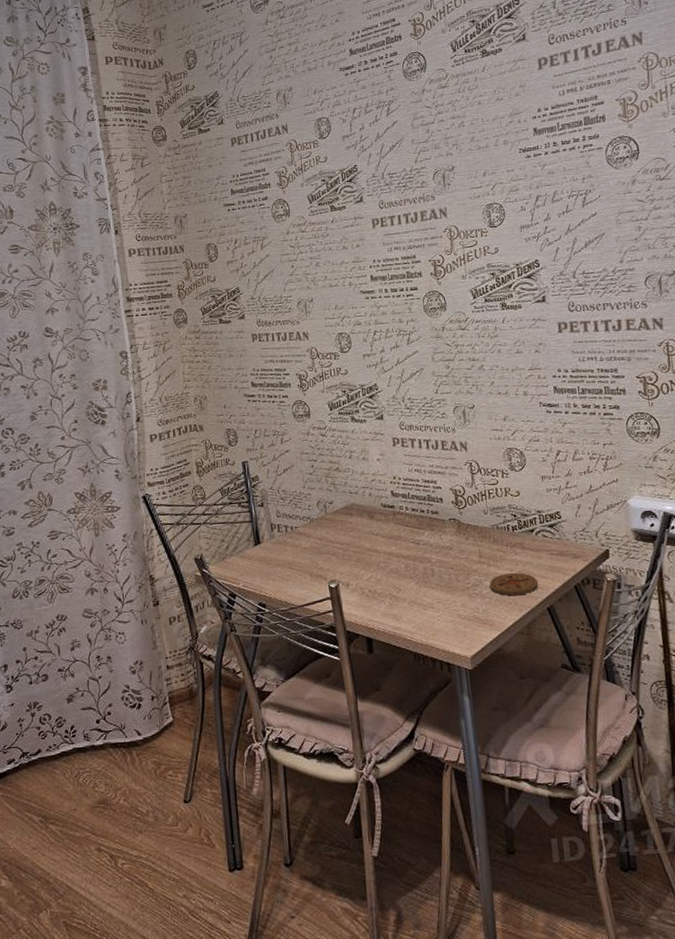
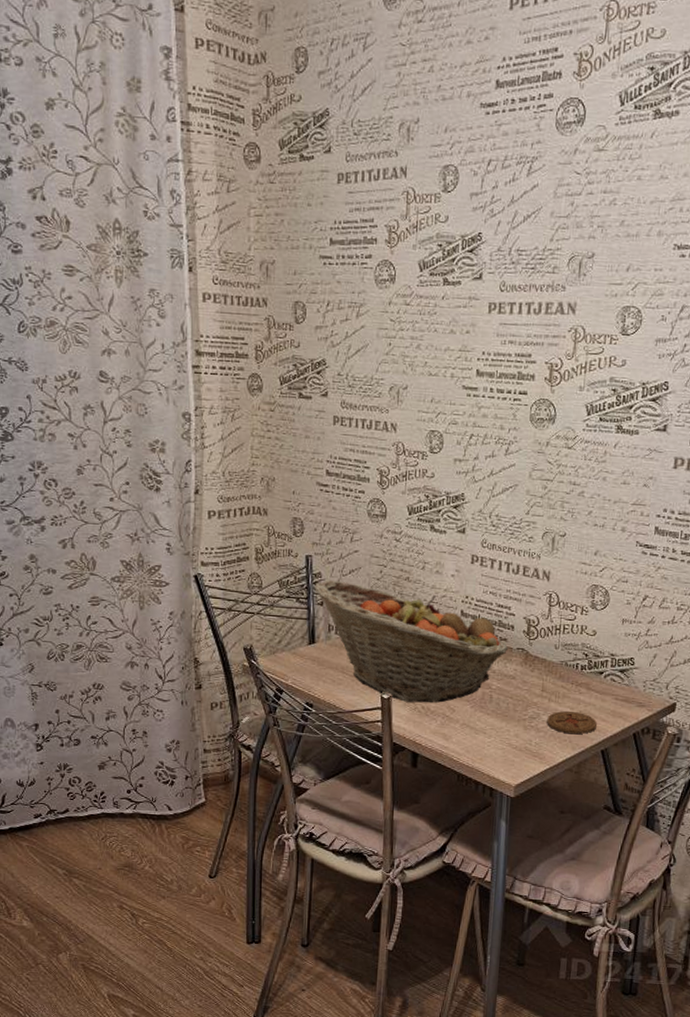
fruit basket: none [253,480,441,588] -> present [314,580,509,703]

